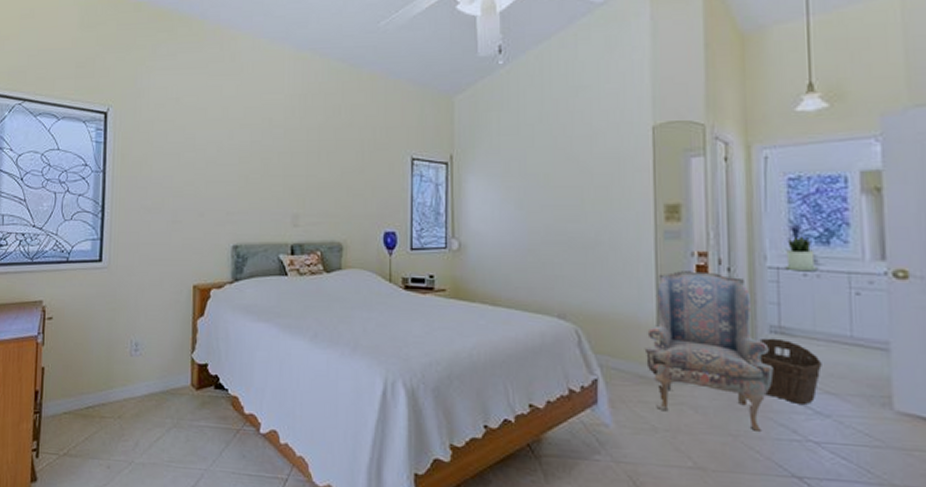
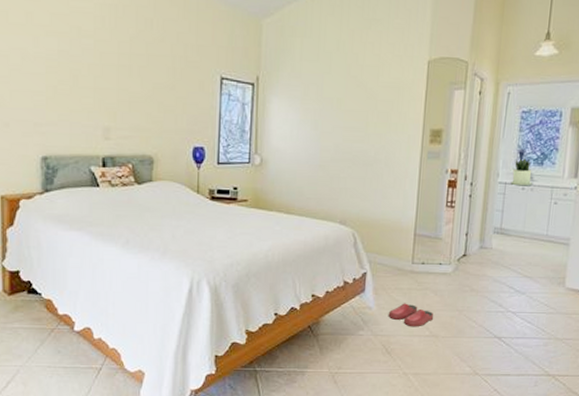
slippers: none [632,421,695,455] -> present [388,303,433,327]
armchair: present [644,271,774,431] -> none [403,185,493,306]
wicker basket: present [759,338,822,404] -> none [484,237,525,285]

